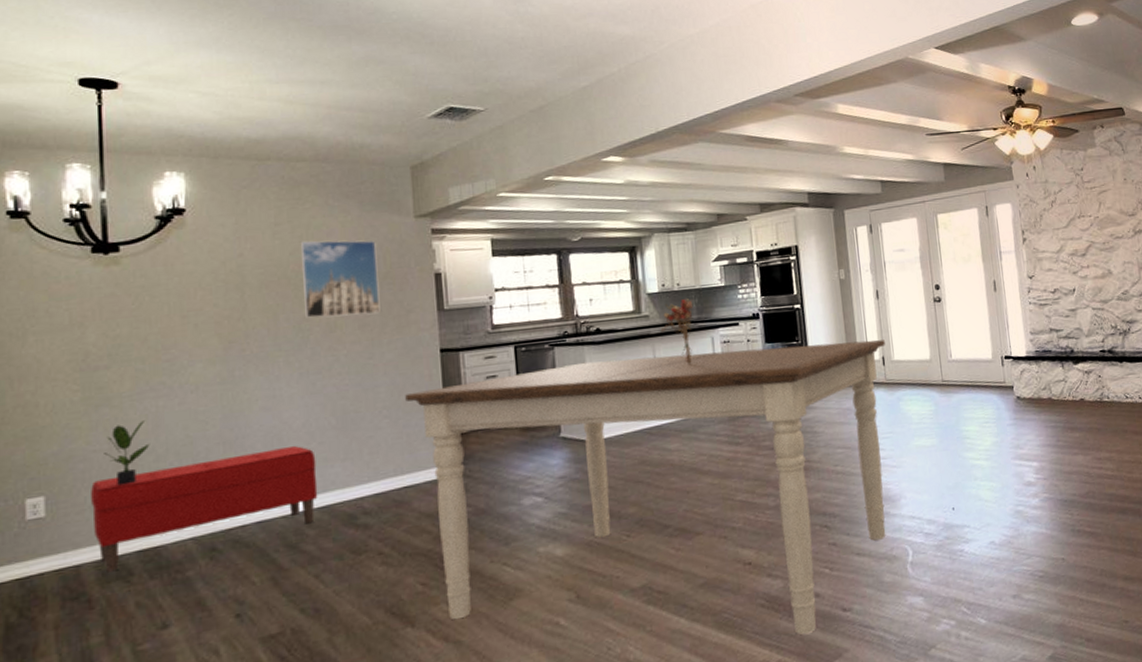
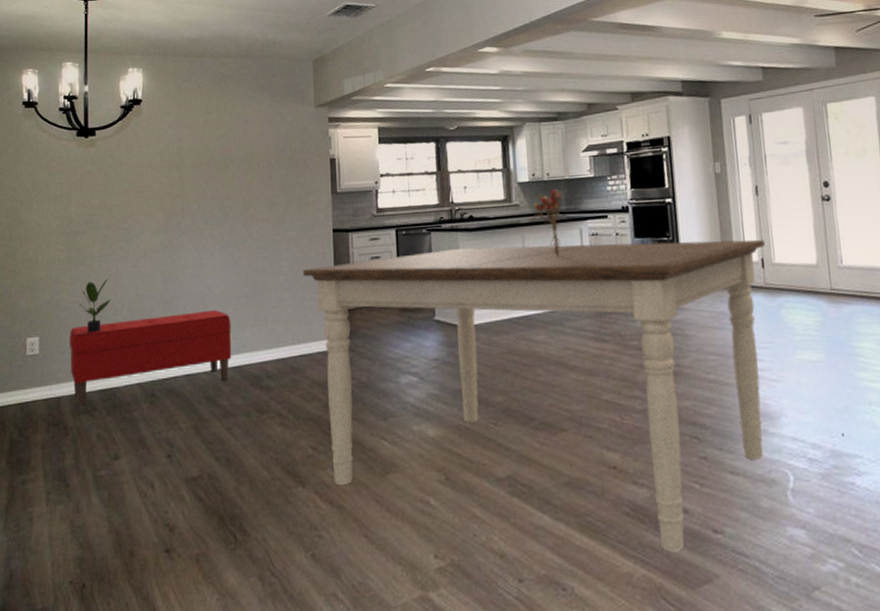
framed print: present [300,240,381,318] -> none [224,127,285,197]

